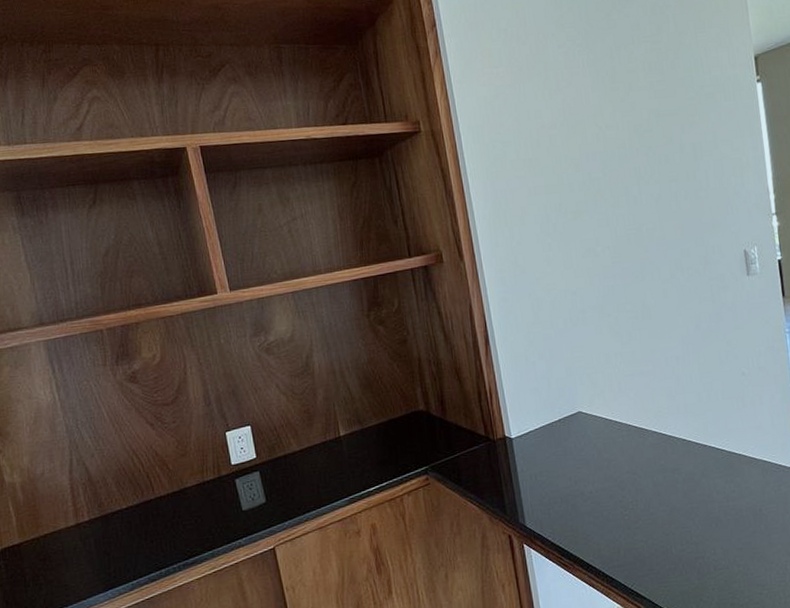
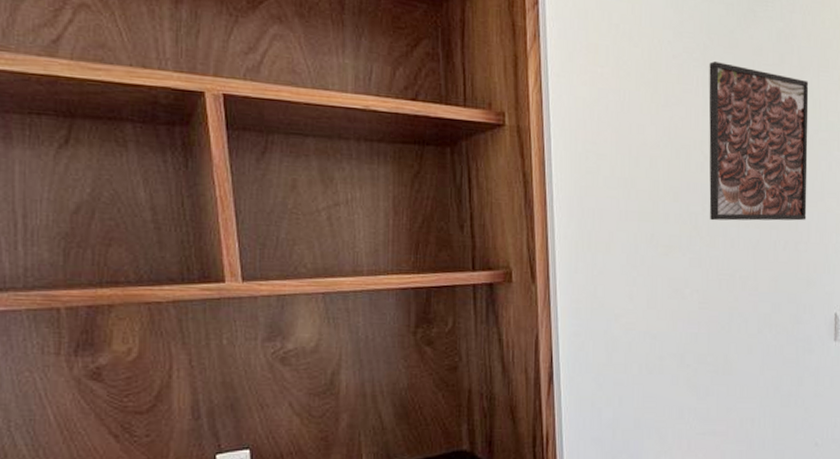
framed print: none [592,42,703,183] -> present [709,60,809,221]

